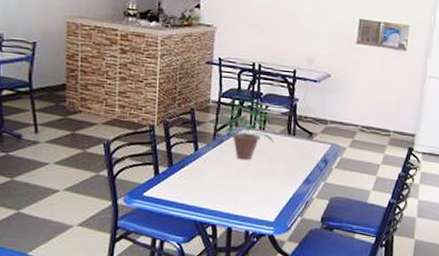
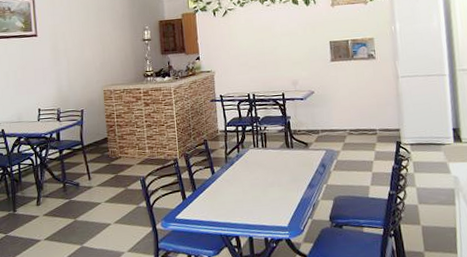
potted plant: present [213,91,278,160] -> none [223,119,279,176]

